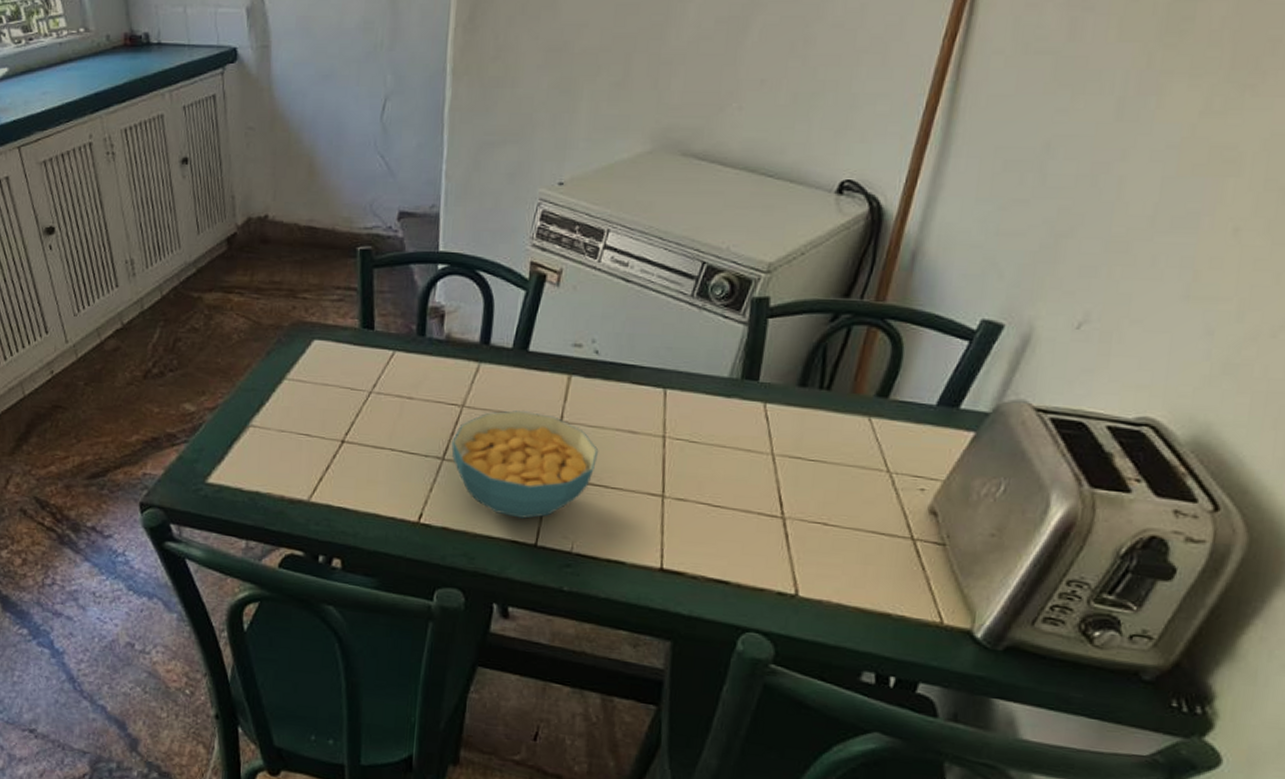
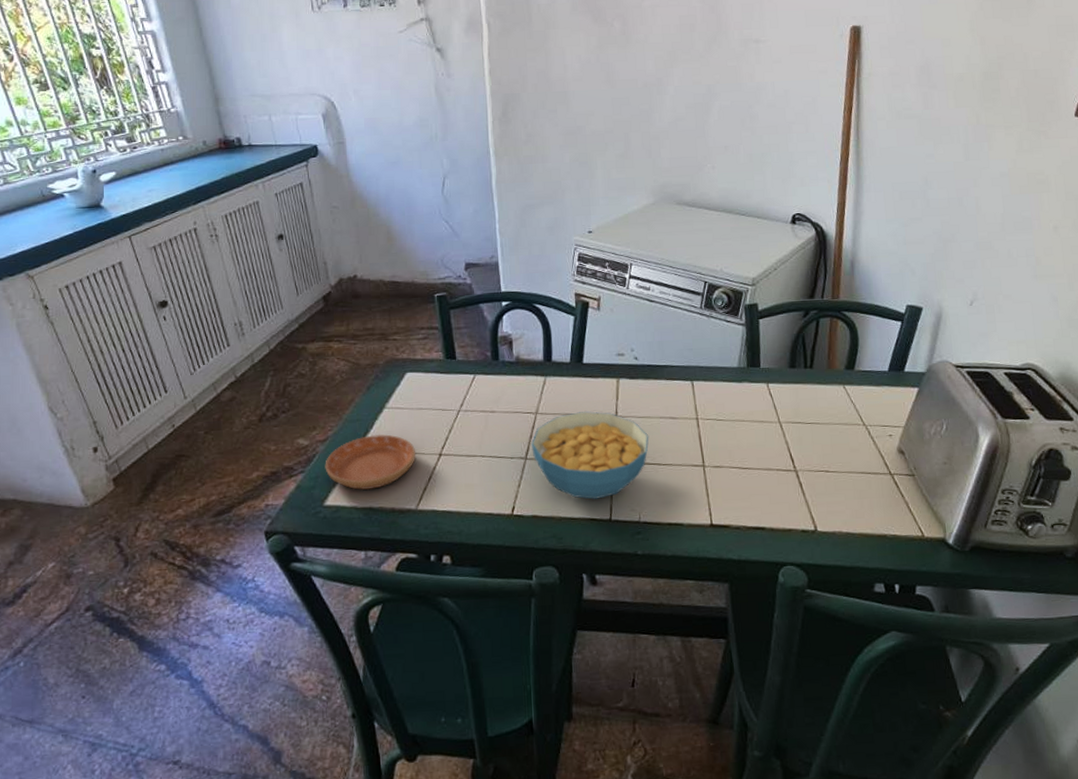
saucer: none [211,409,315,472] -> present [325,434,415,491]

